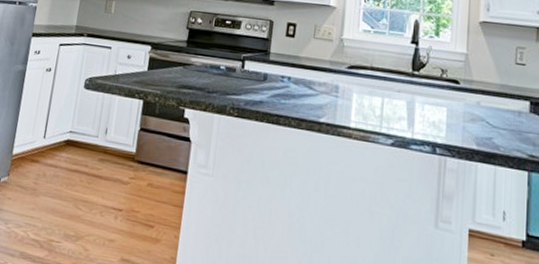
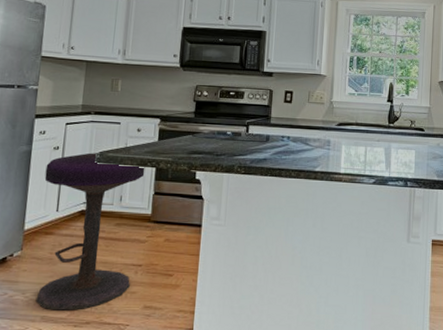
stool: none [16,77,133,251] -> present [35,152,145,310]

